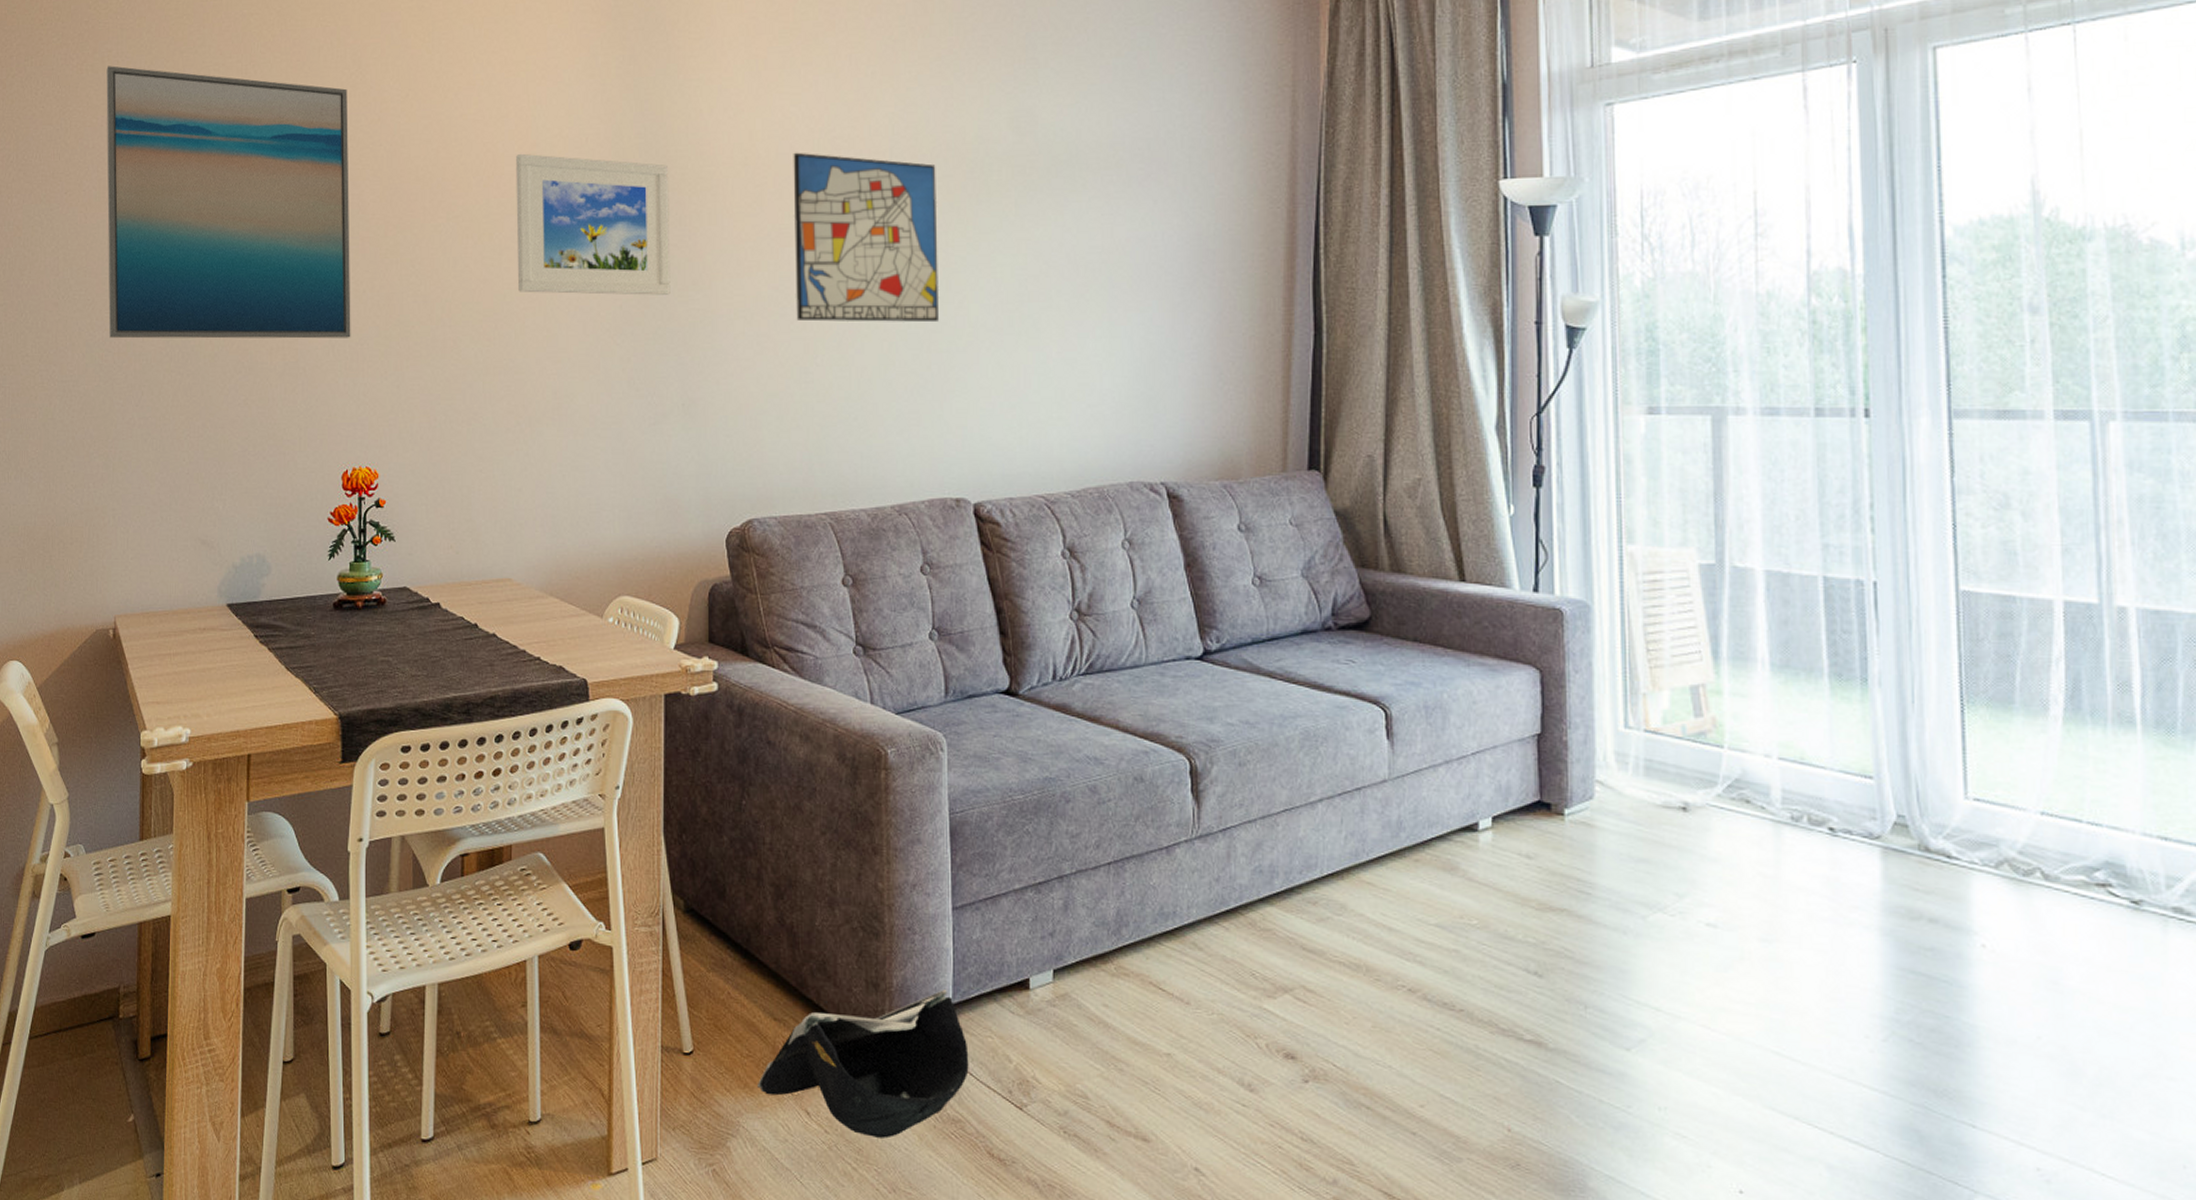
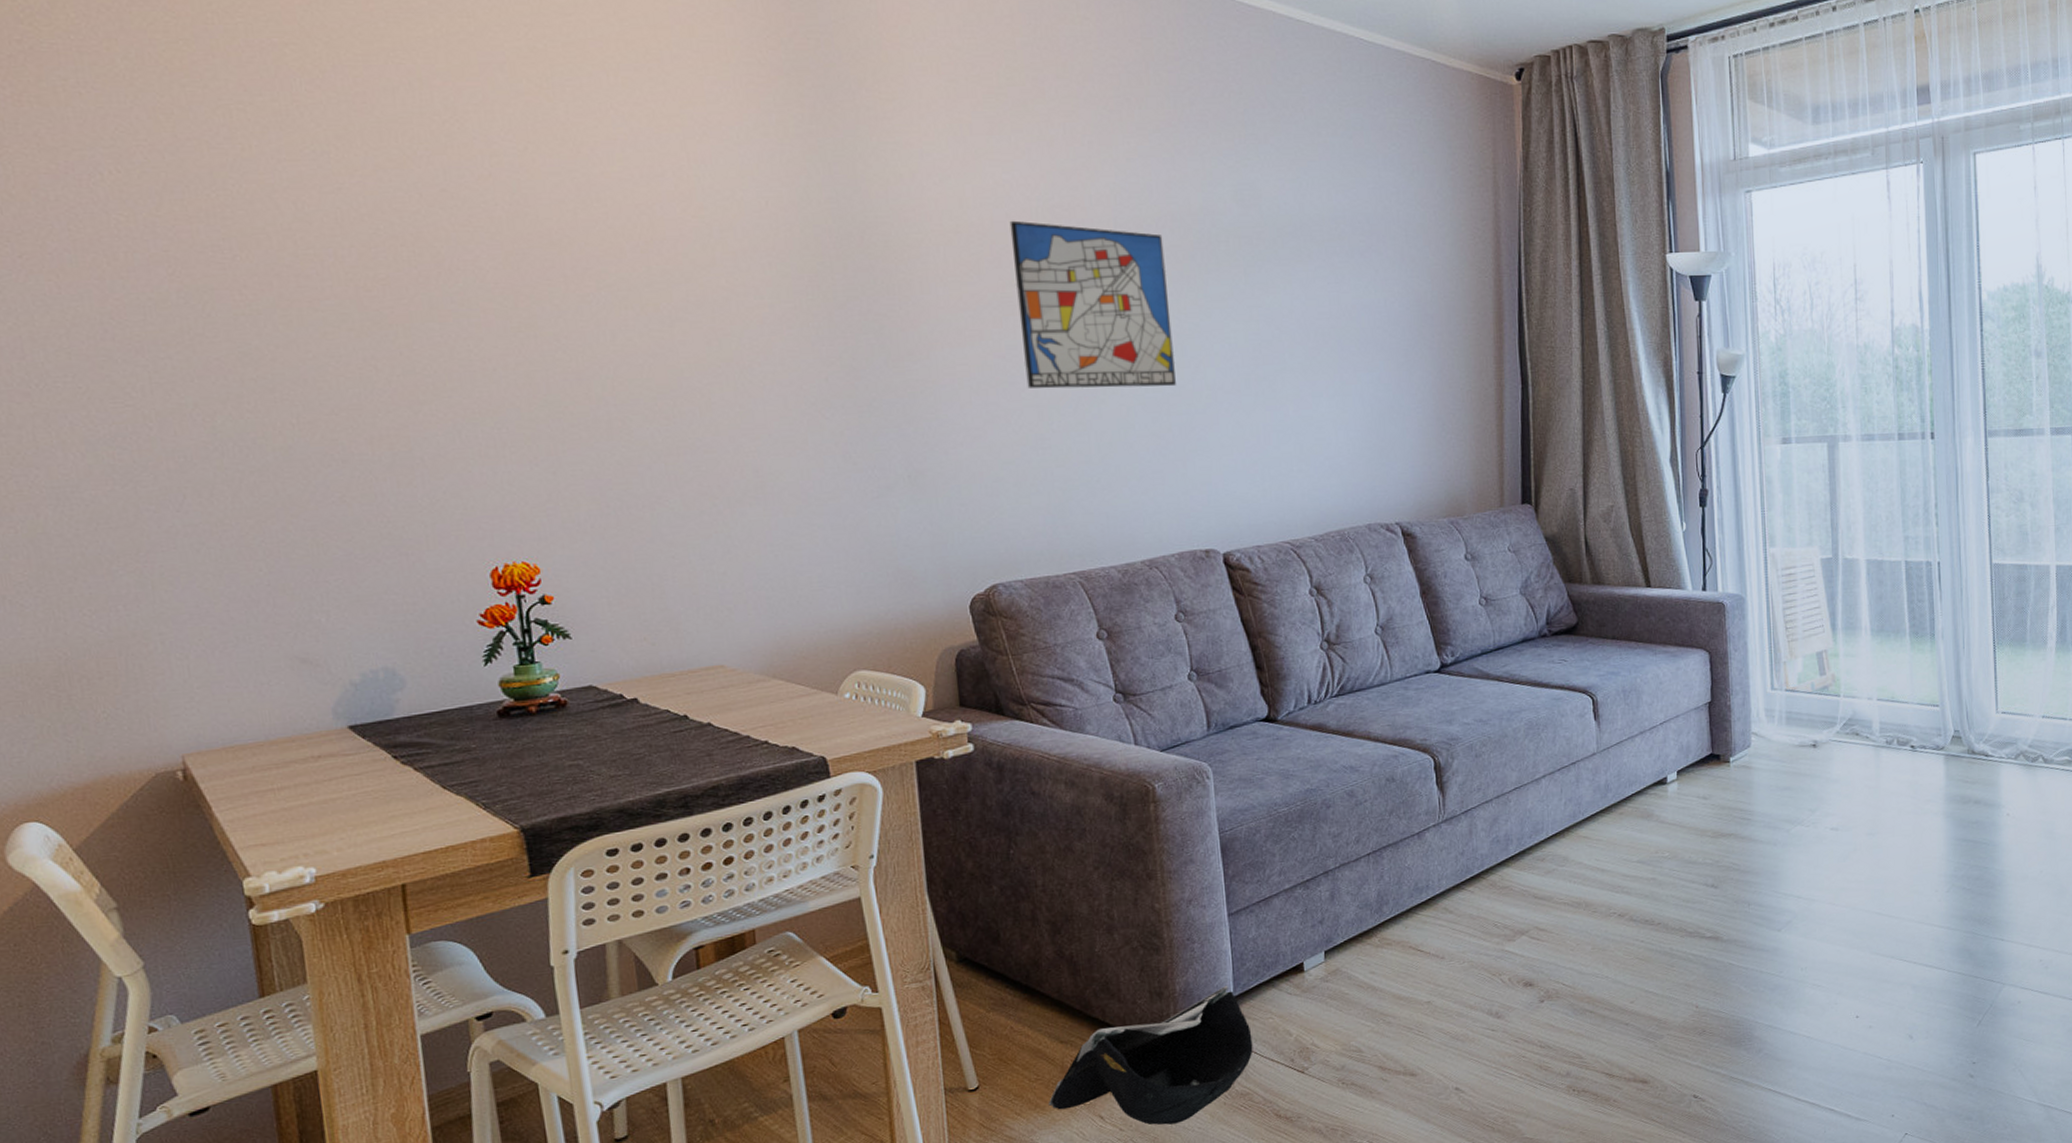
wall art: present [106,66,351,339] -> none [62,98,483,433]
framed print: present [516,153,670,295] -> none [679,216,884,367]

